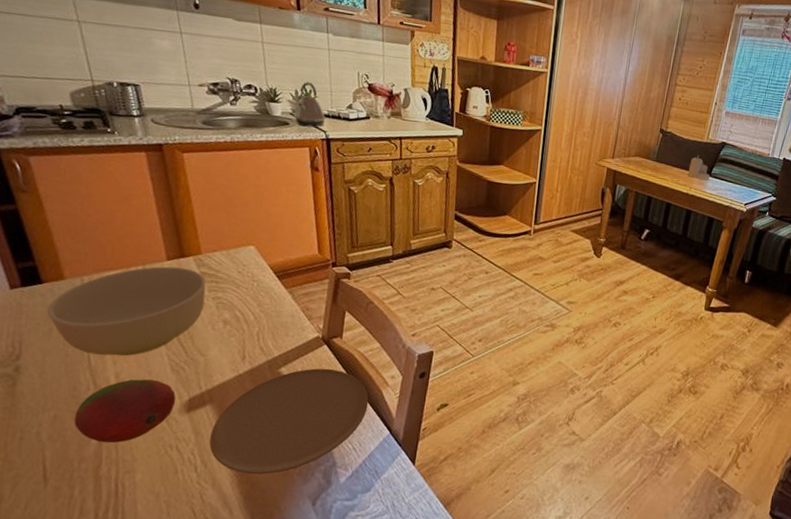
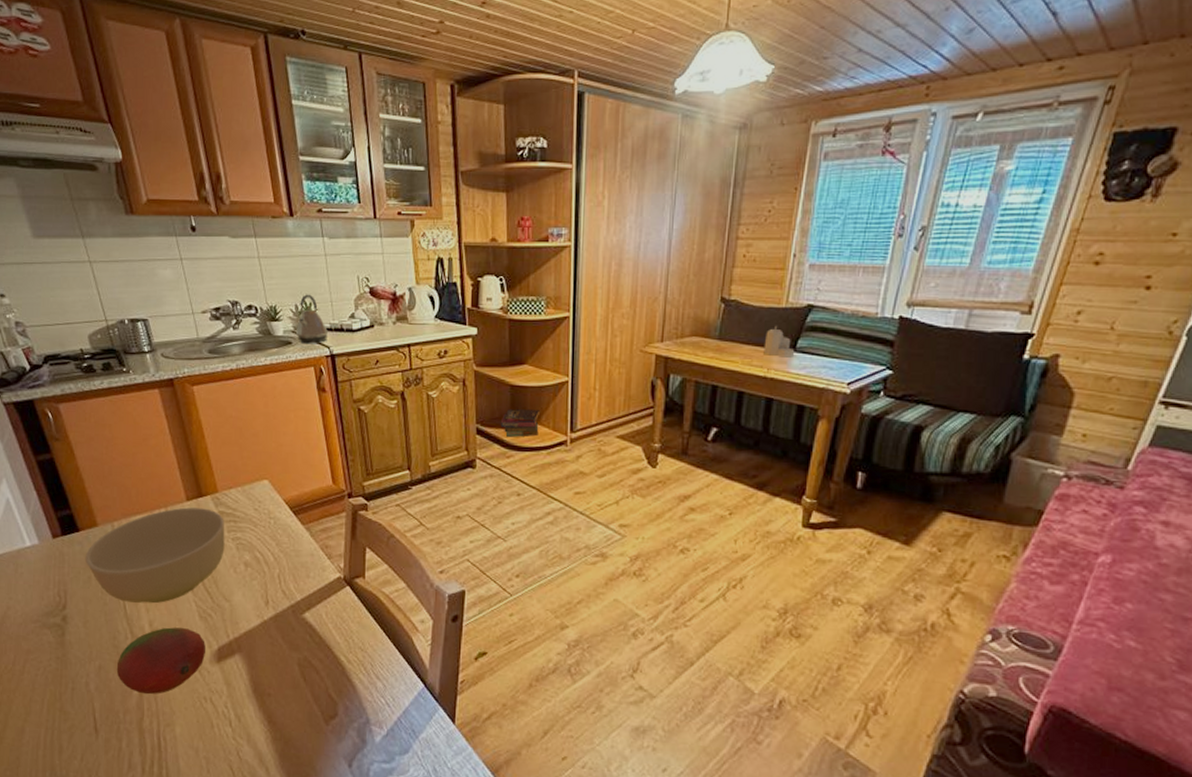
plate: present [209,368,369,475] -> none [241,612,399,731]
books: none [475,201,511,225] -> present [500,409,541,437]

